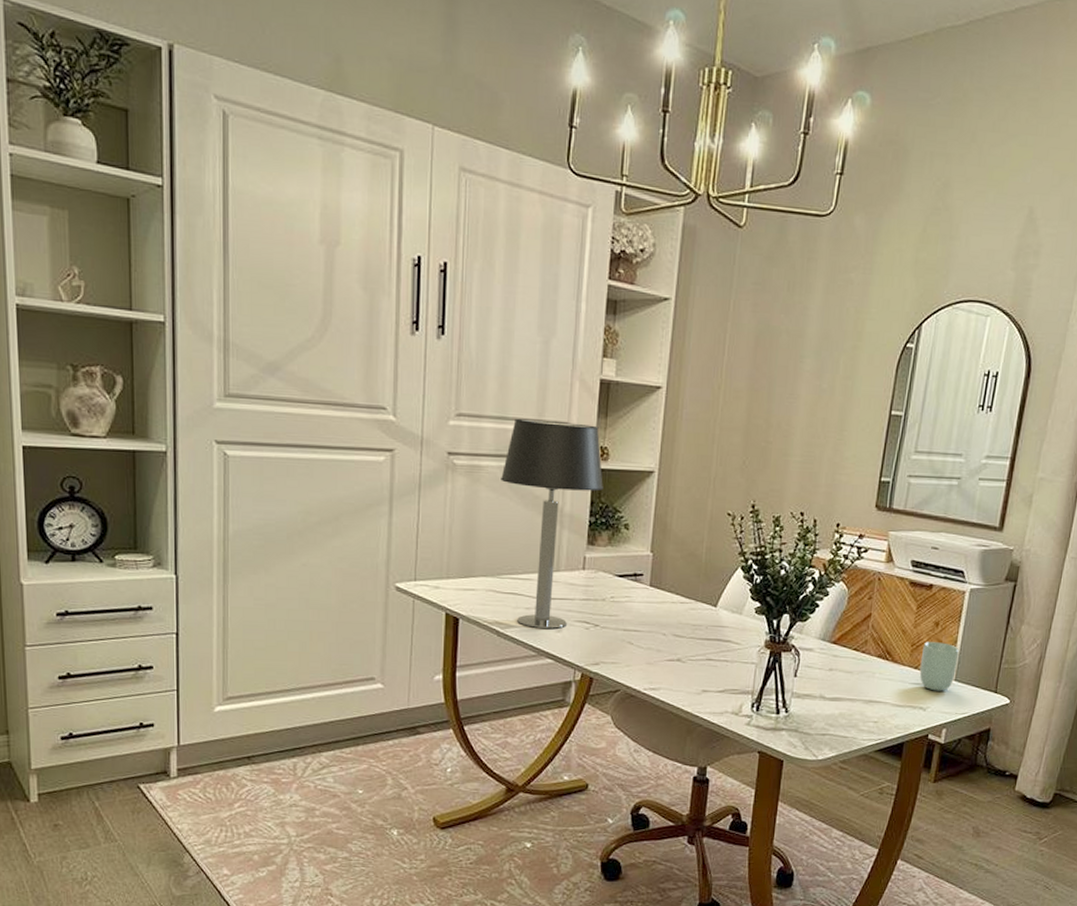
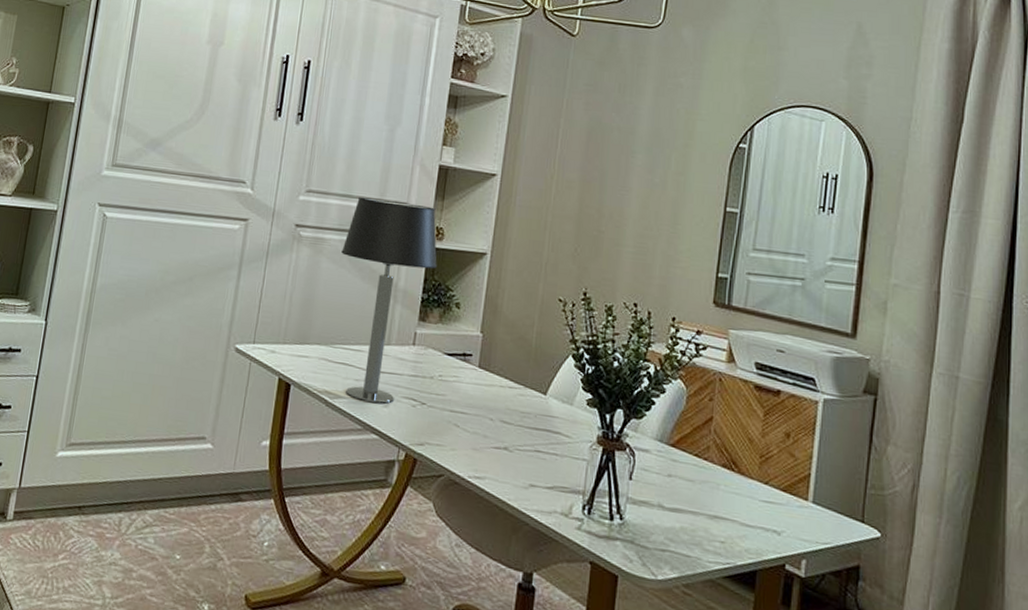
cup: present [919,642,959,691] -> none [770,454,815,514]

